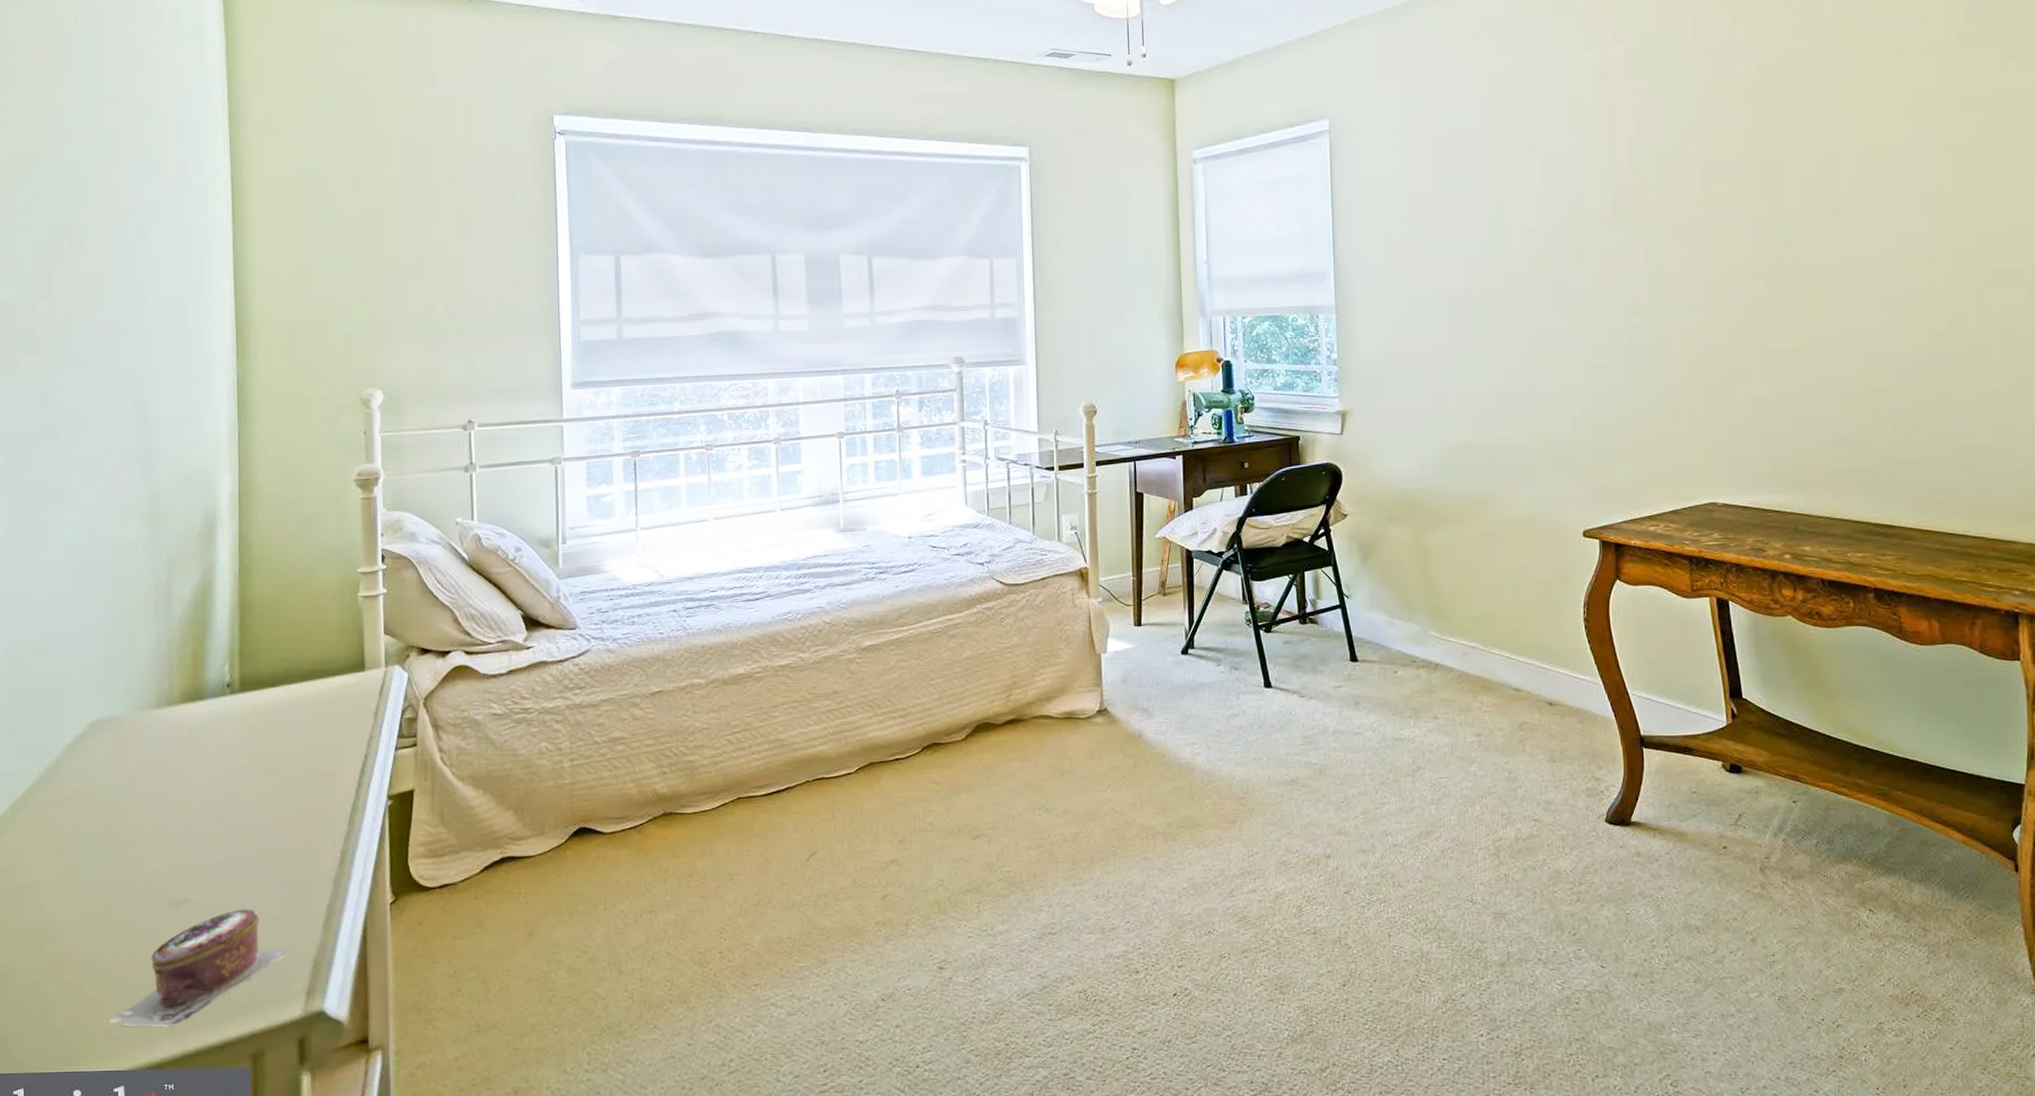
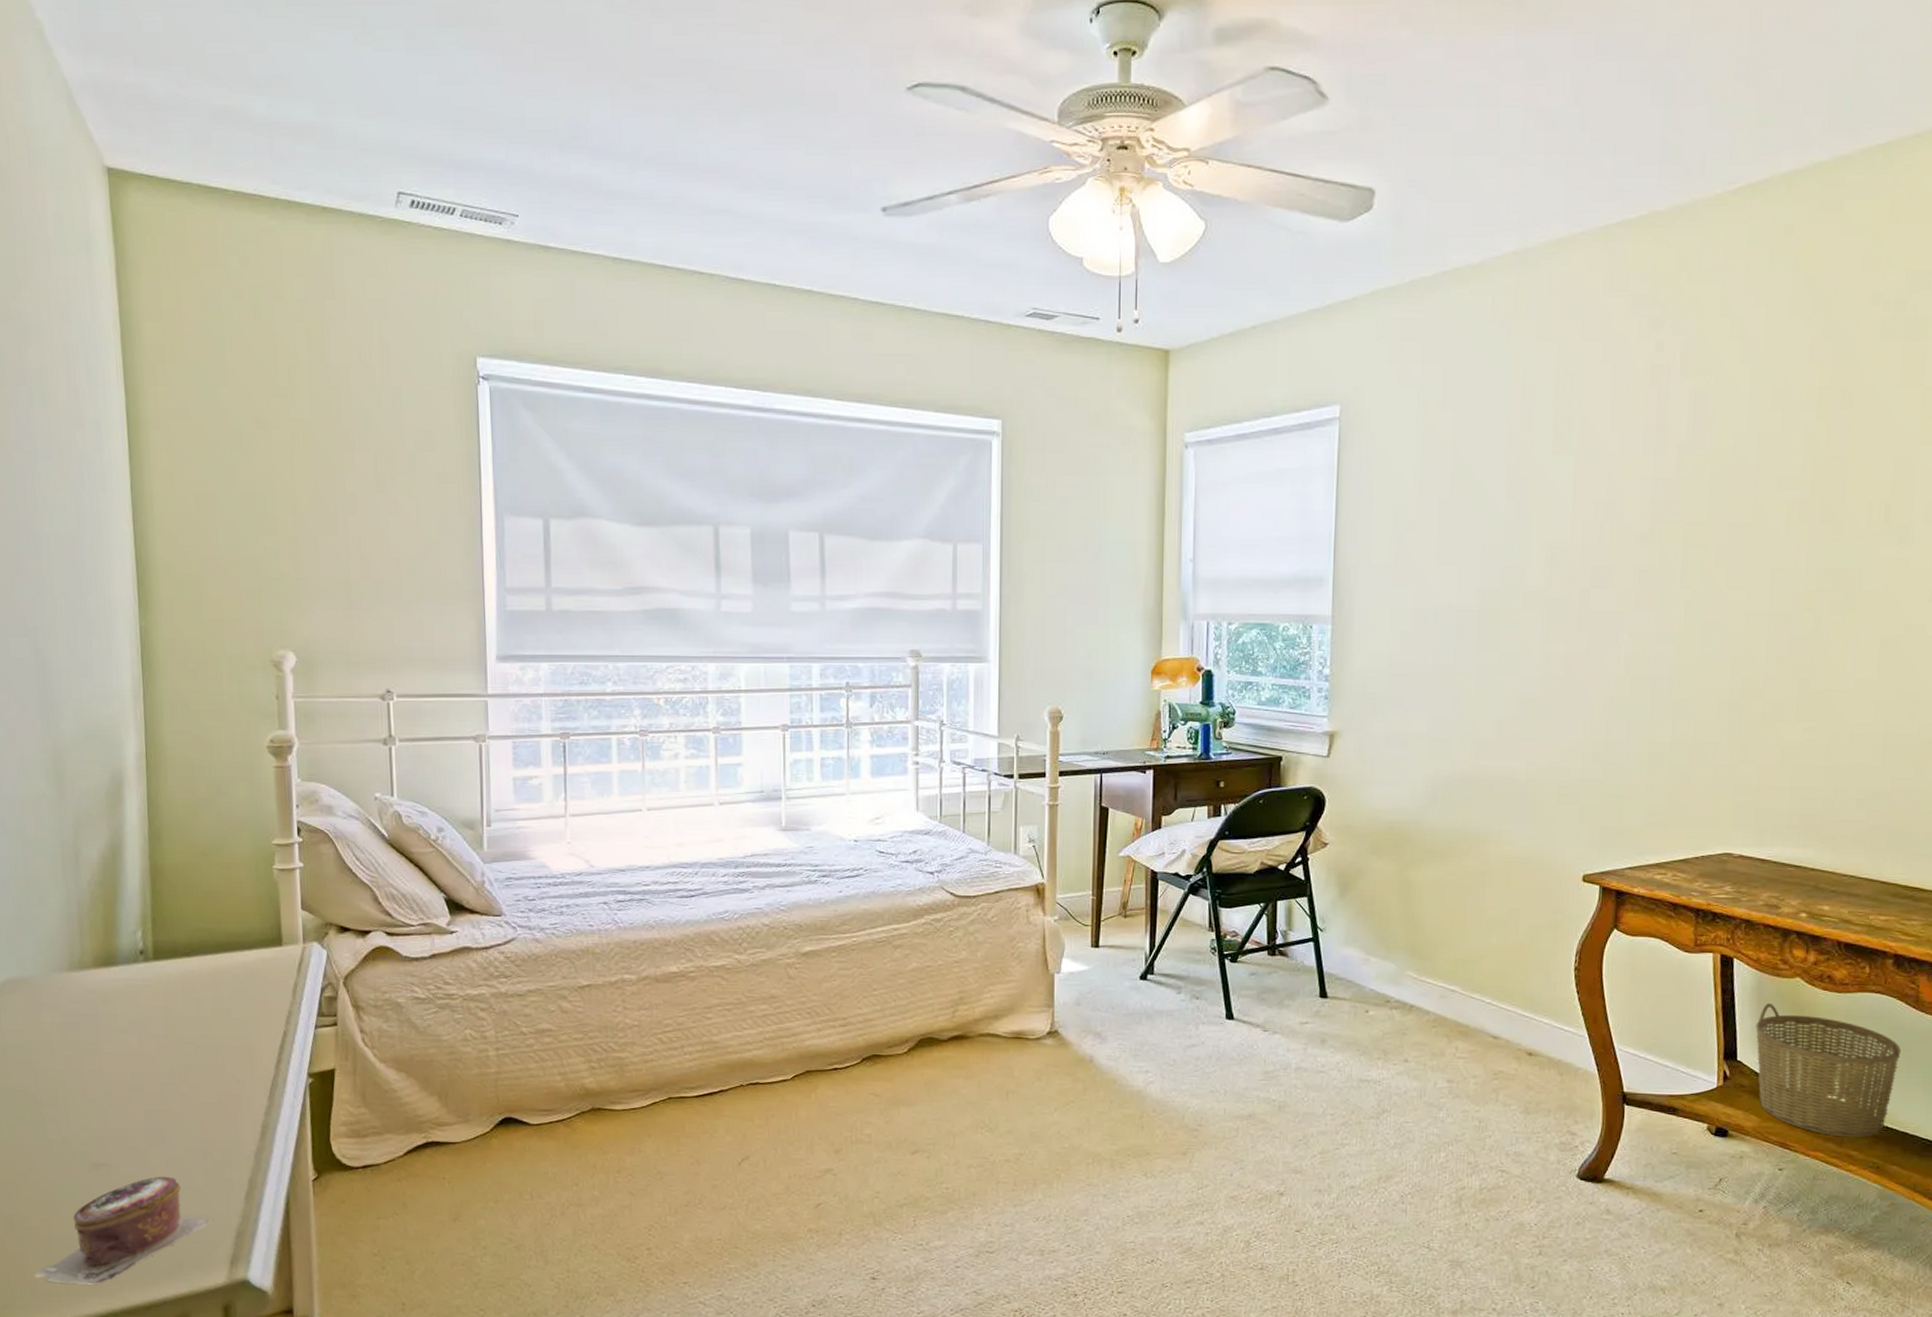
basket: none [1756,641,1892,767] -> present [1755,1002,1902,1138]

